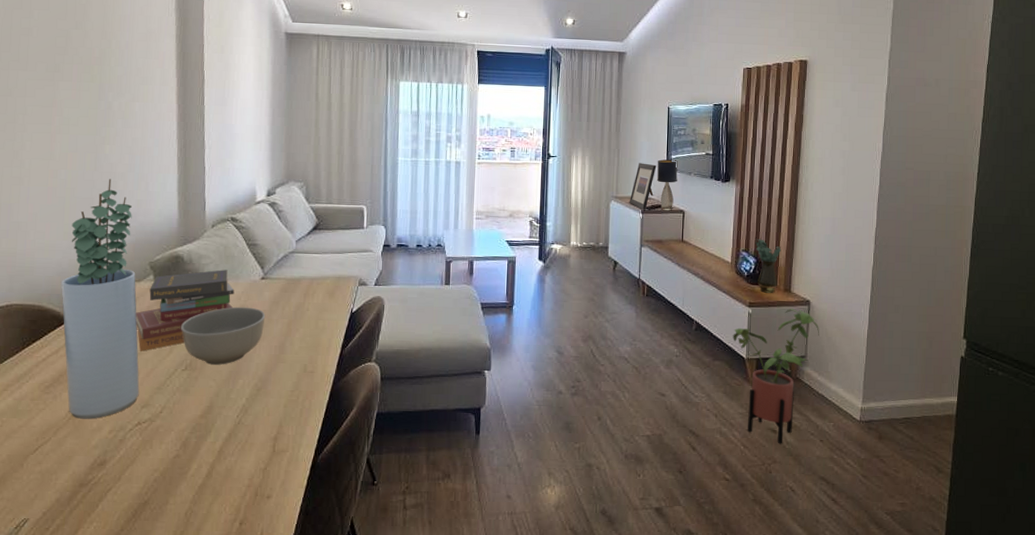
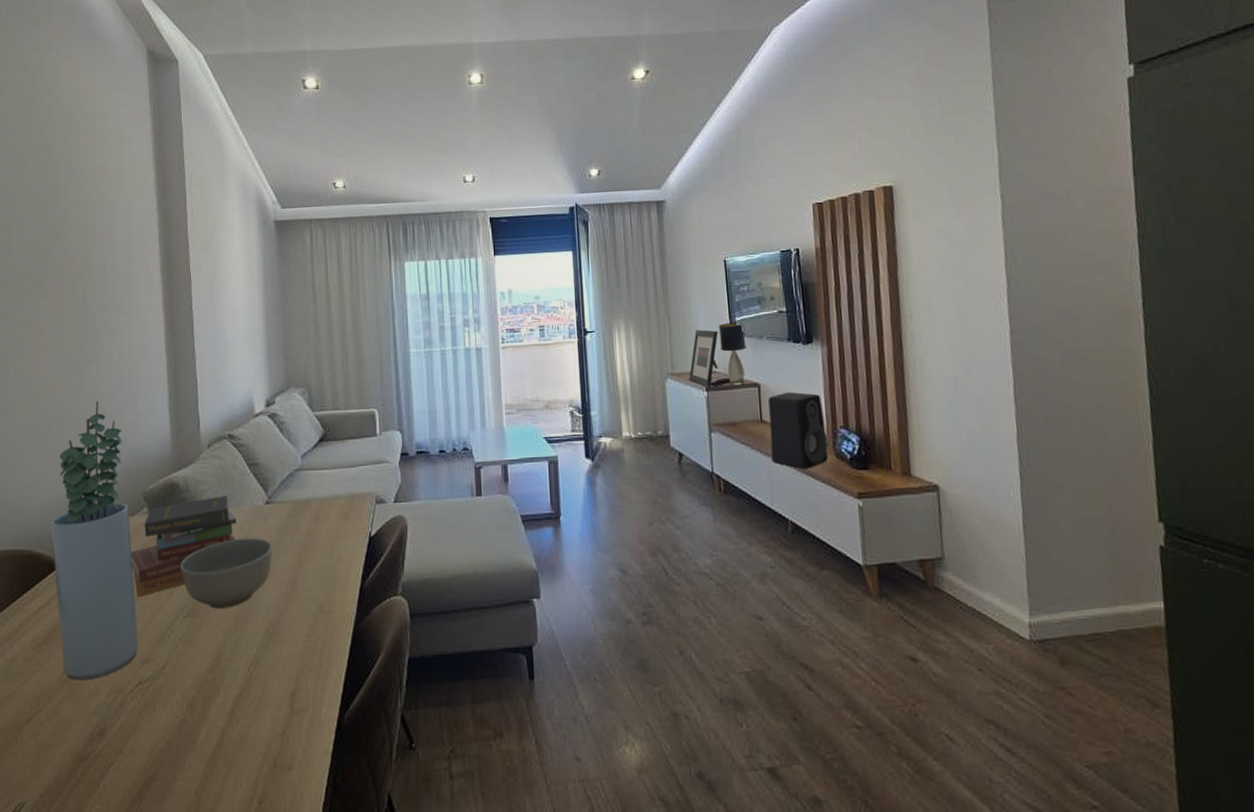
speaker: none [687,219,732,281] -> present [768,391,829,469]
house plant: present [733,309,820,444] -> none [841,497,958,677]
vase: present [754,238,782,293] -> none [854,410,892,479]

